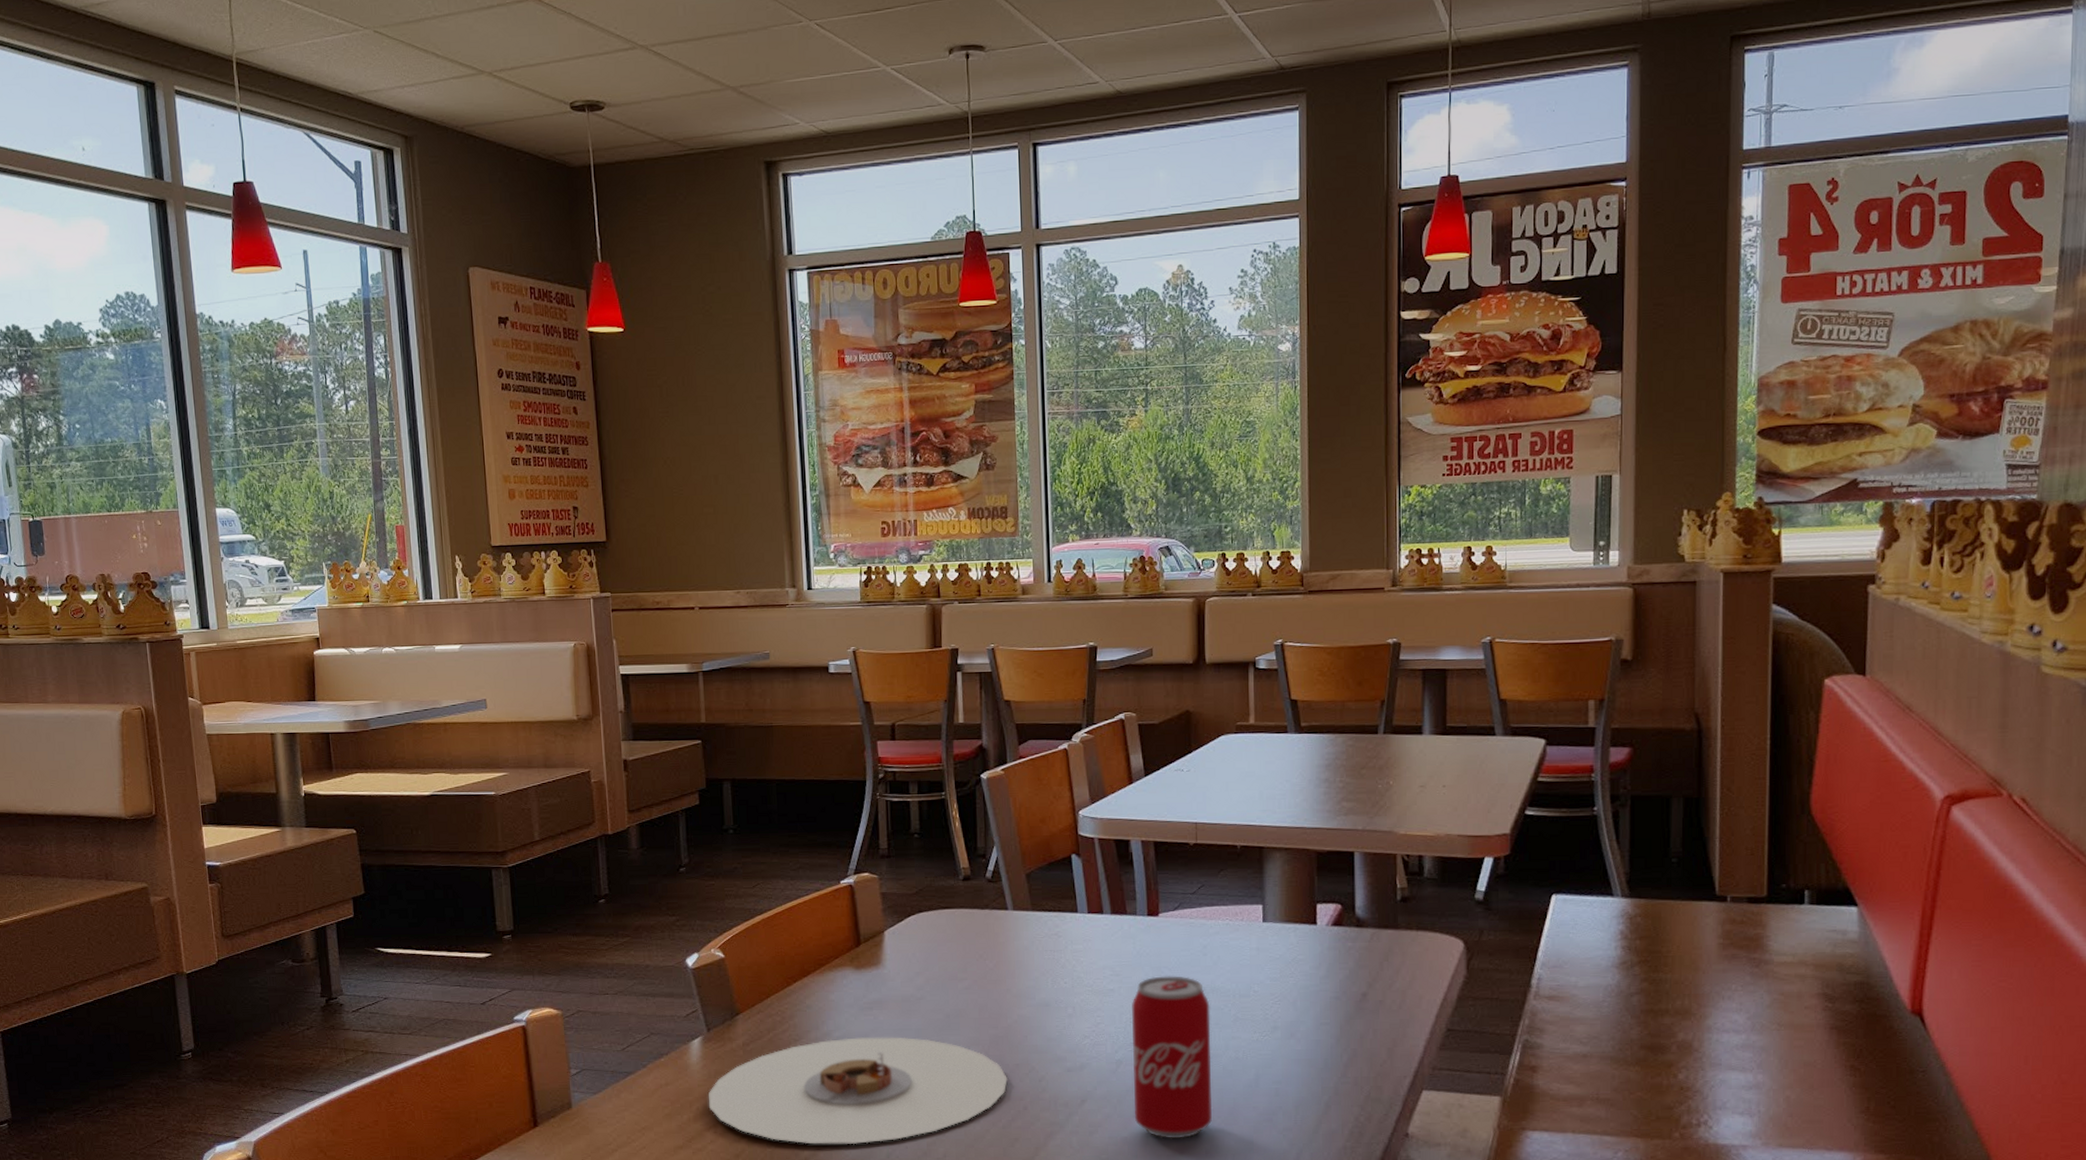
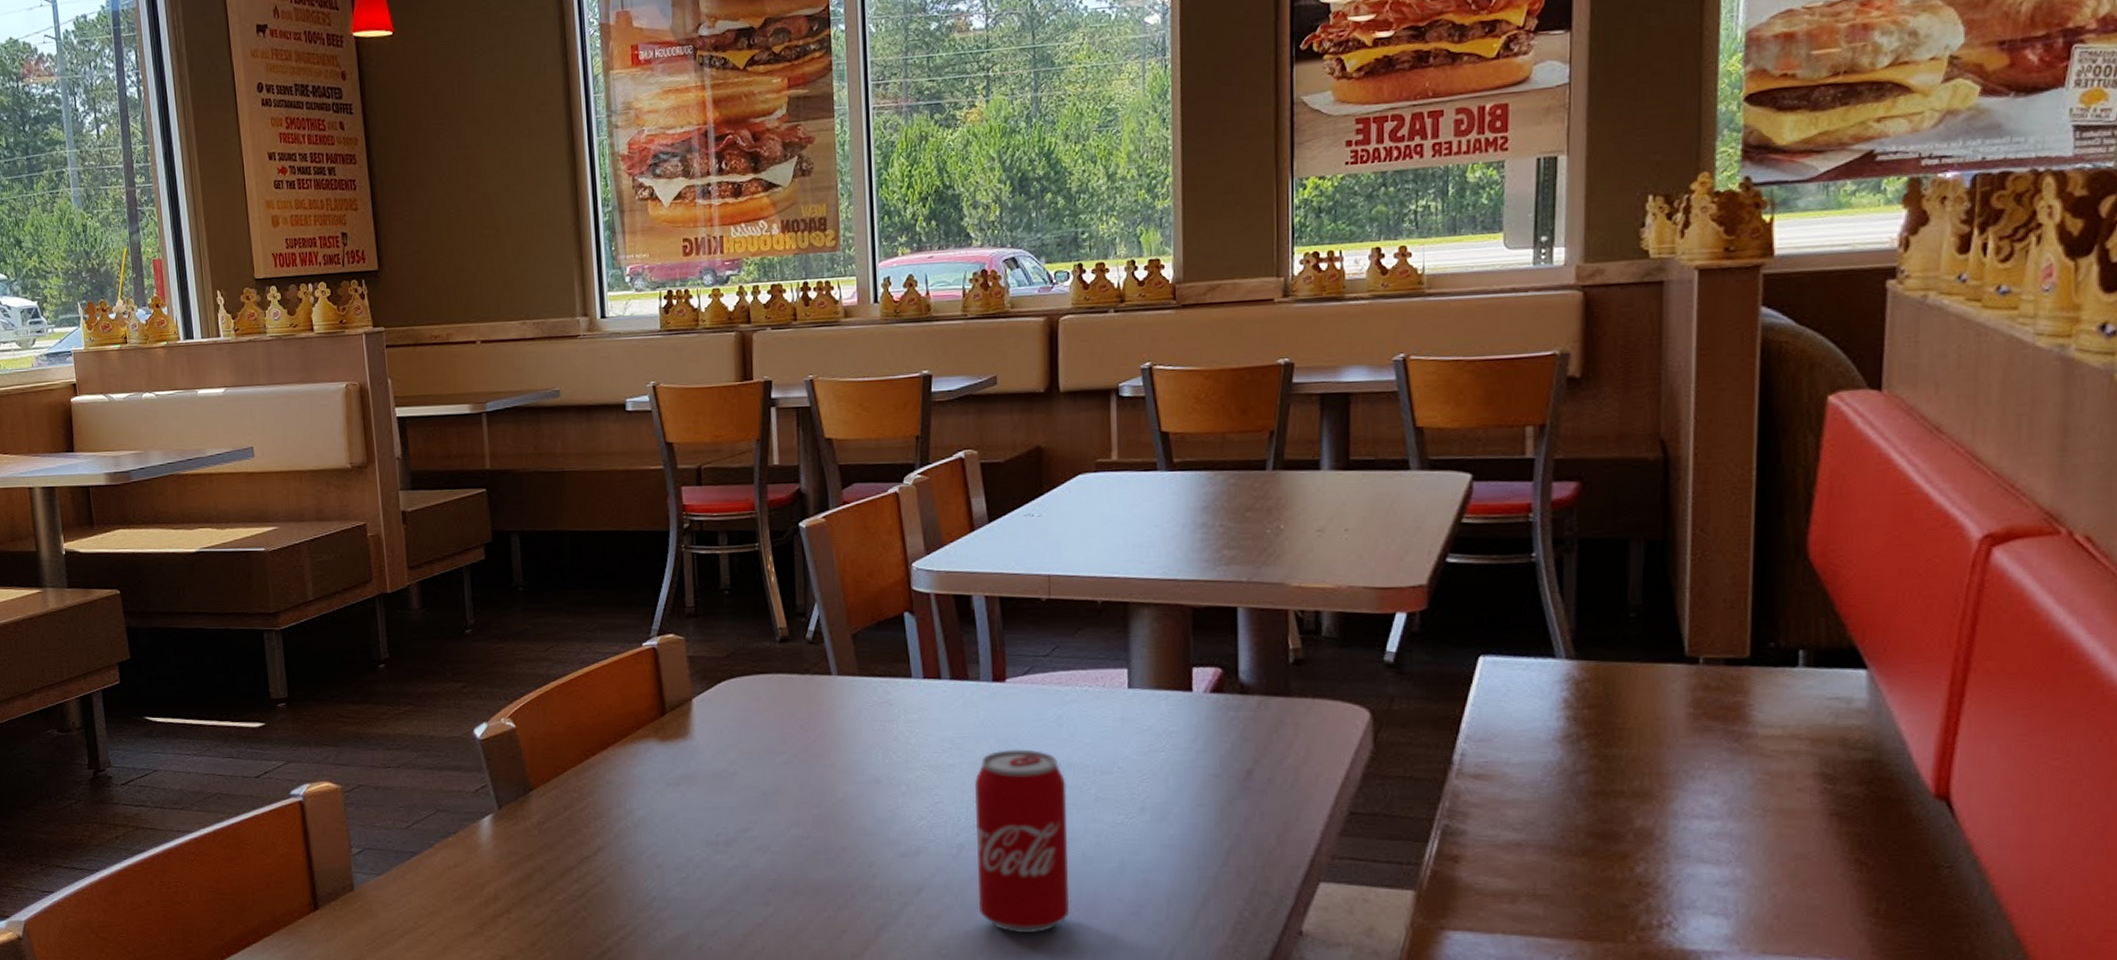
plate: present [708,1037,1008,1145] -> none [501,816,833,935]

